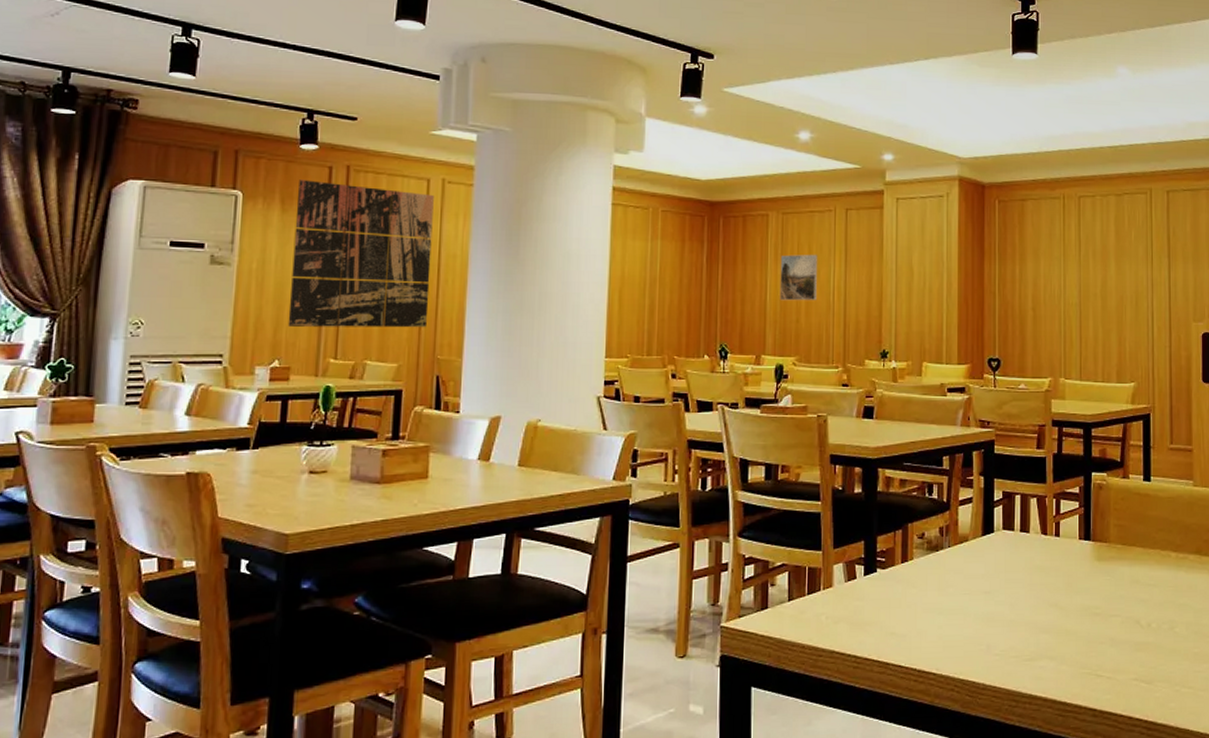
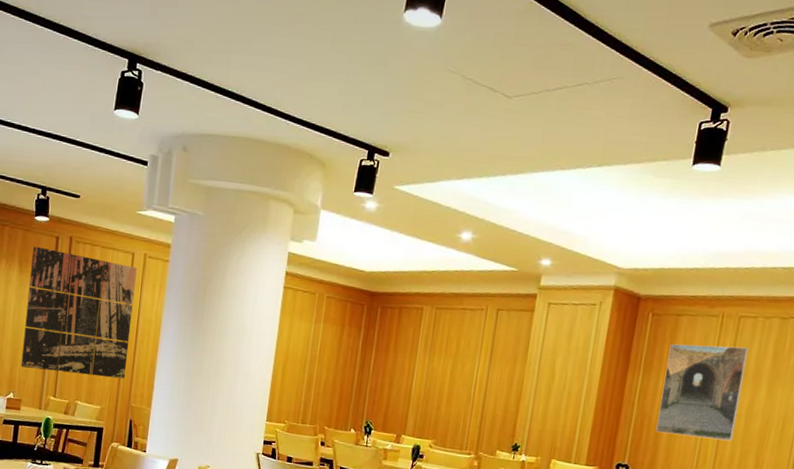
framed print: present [779,254,818,301] -> none [424,347,465,391]
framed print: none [1020,226,1093,322] -> present [655,343,749,442]

